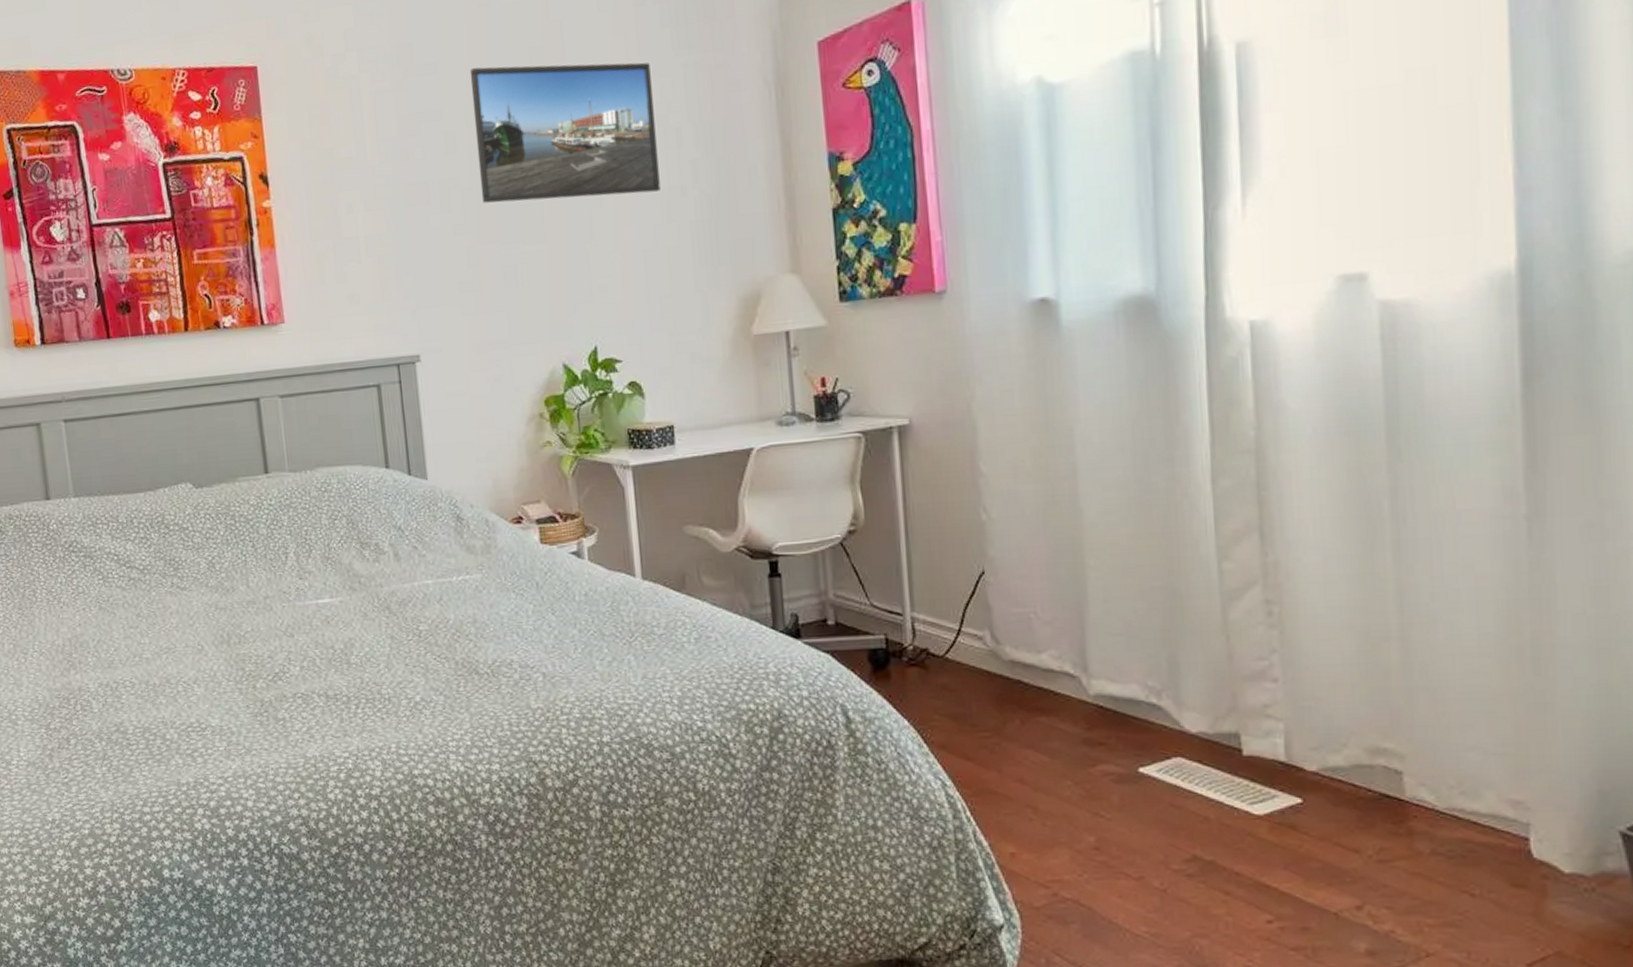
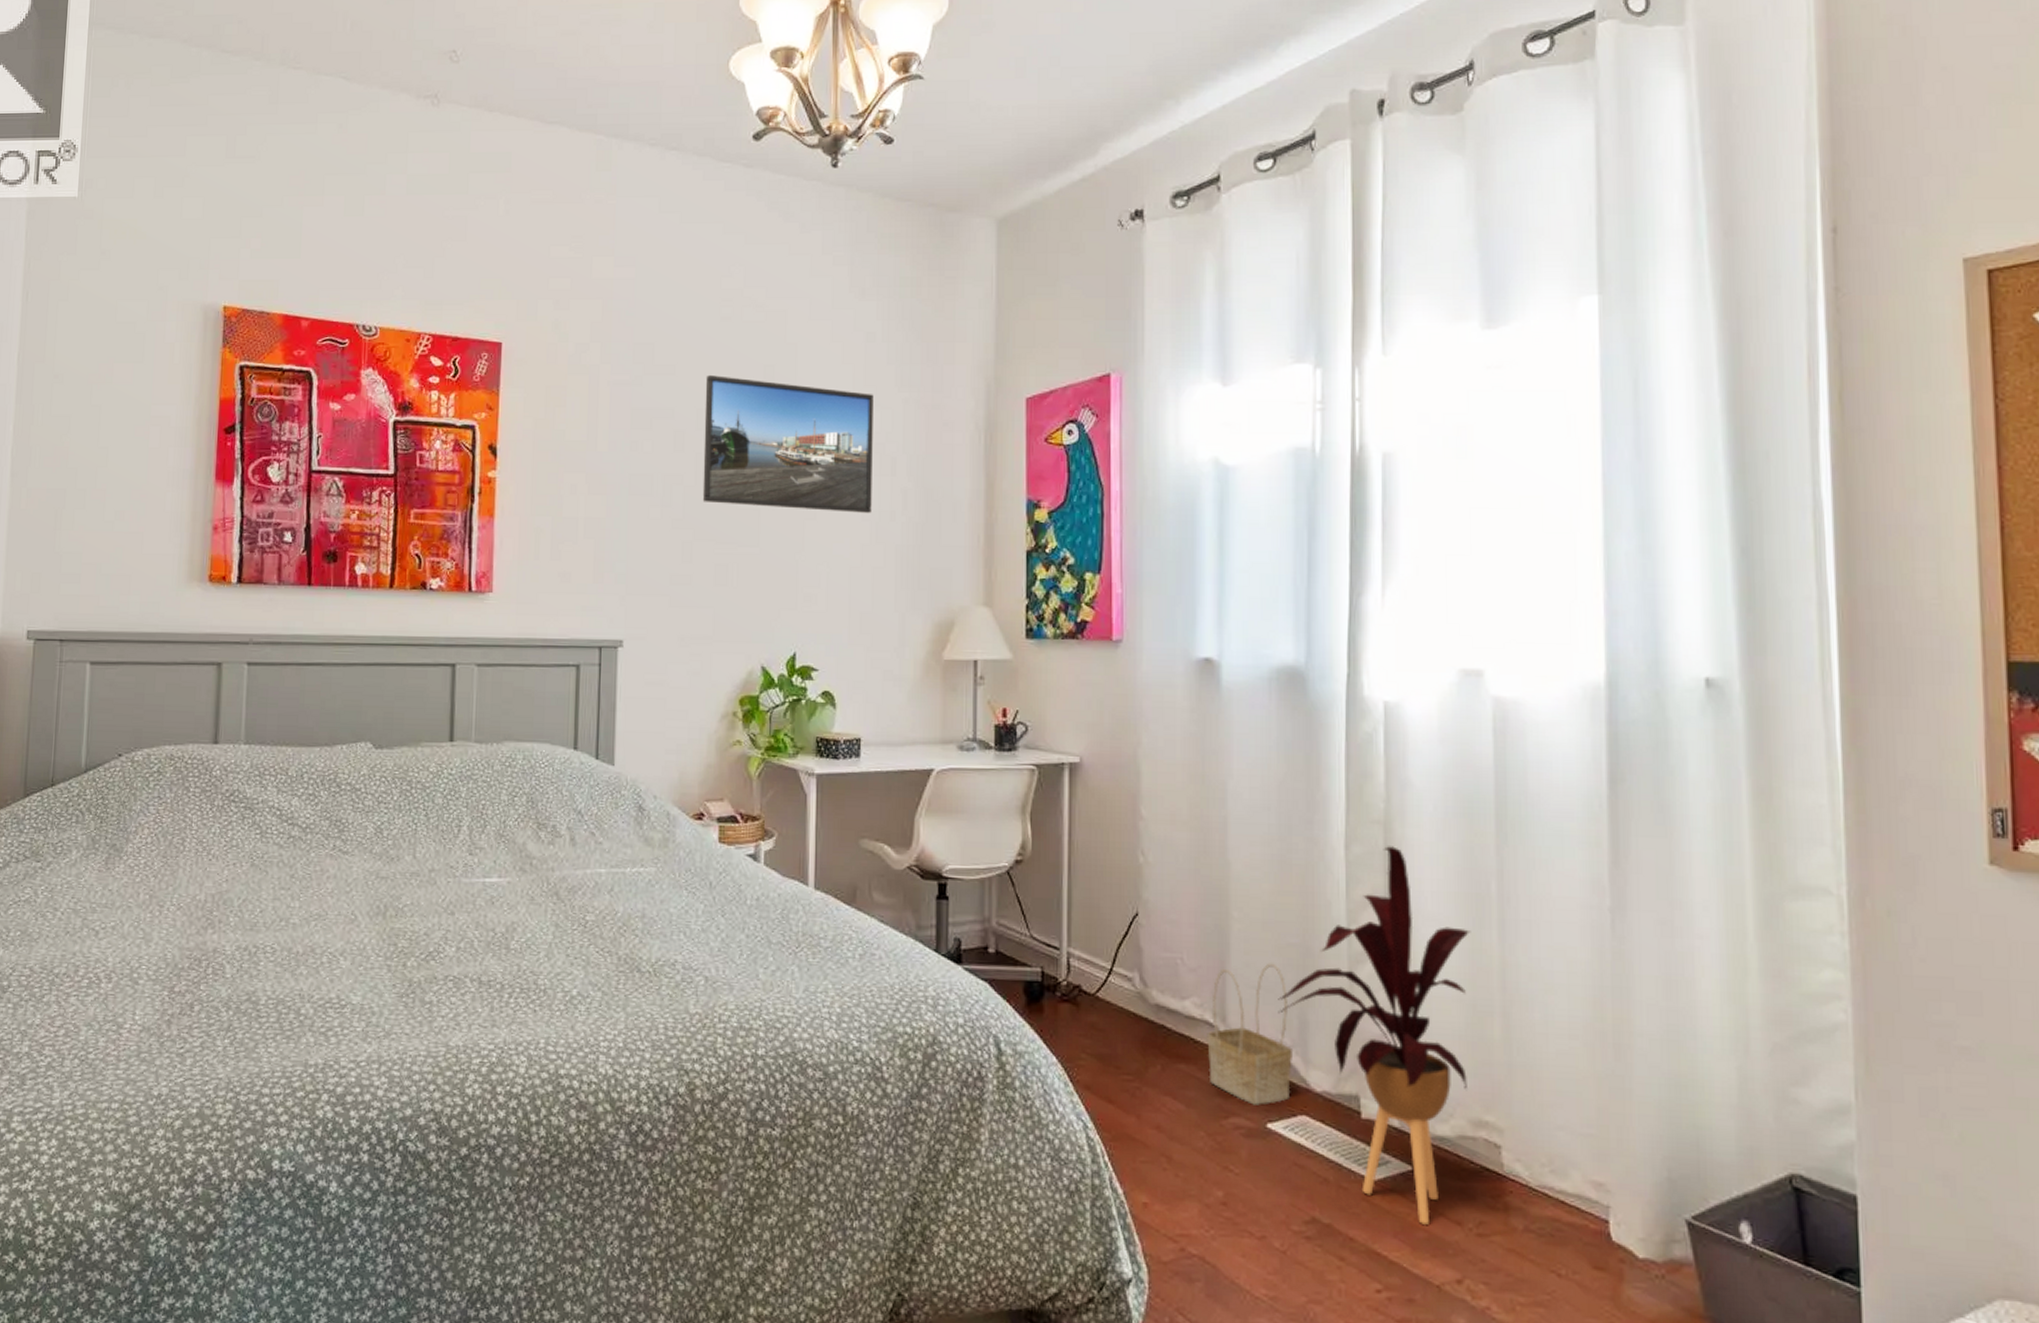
basket: none [1067,608,1164,751] -> present [1207,963,1292,1106]
house plant: none [1144,475,1362,855] -> present [1278,846,1471,1225]

